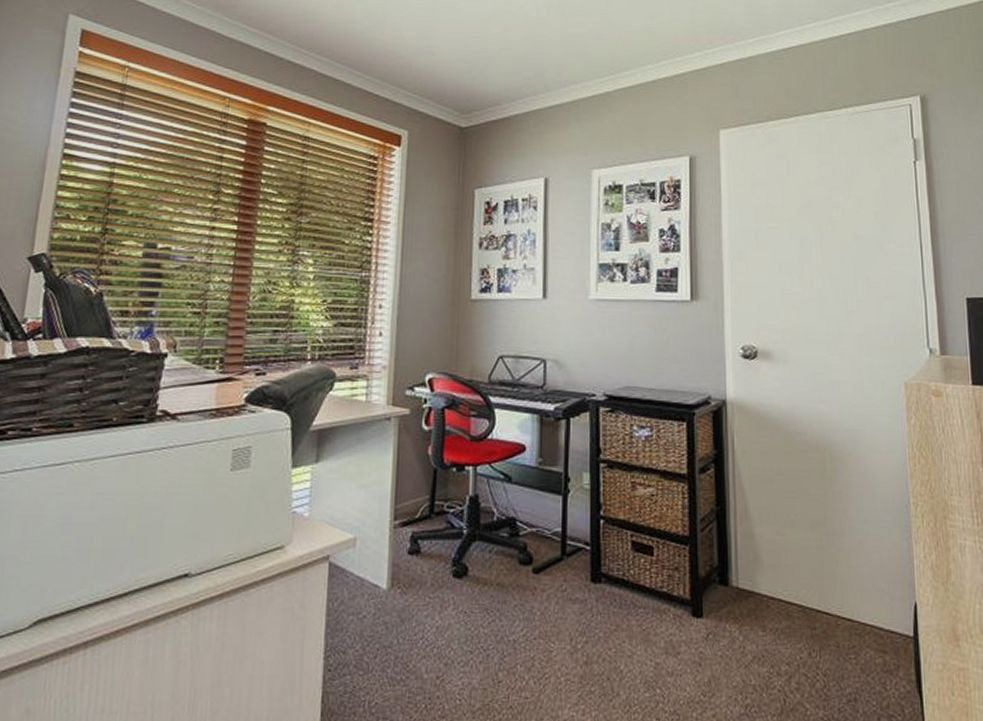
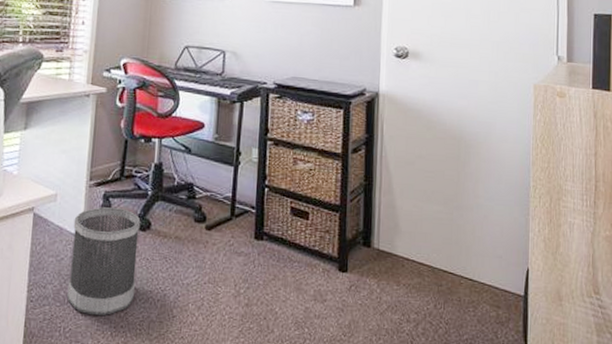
wastebasket: none [371,551,456,684] -> present [67,207,141,315]

